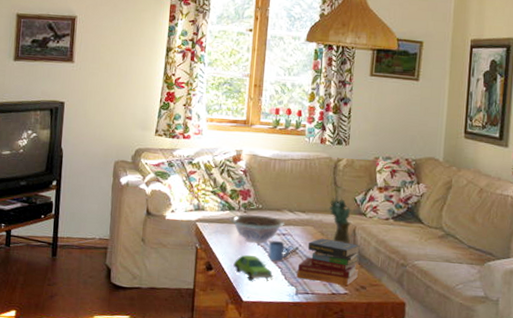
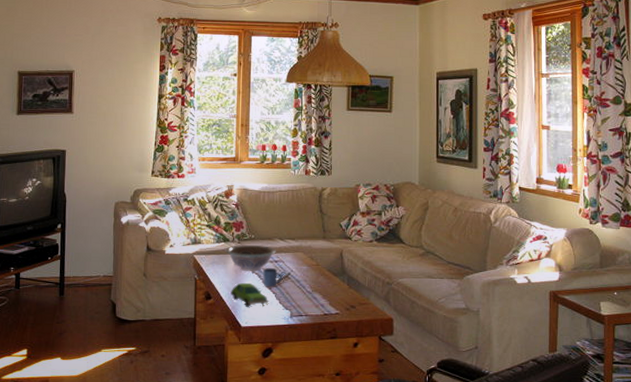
books: present [296,238,360,287] -> none [290,262,348,307]
vase: present [328,198,351,244] -> none [316,225,339,266]

